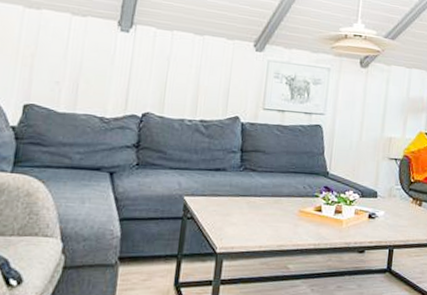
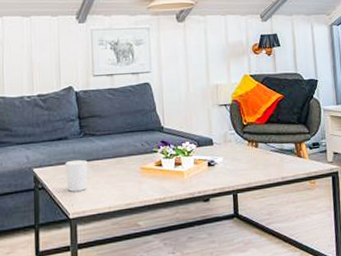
candle holder: none [218,193,245,226] -> present [65,159,88,192]

